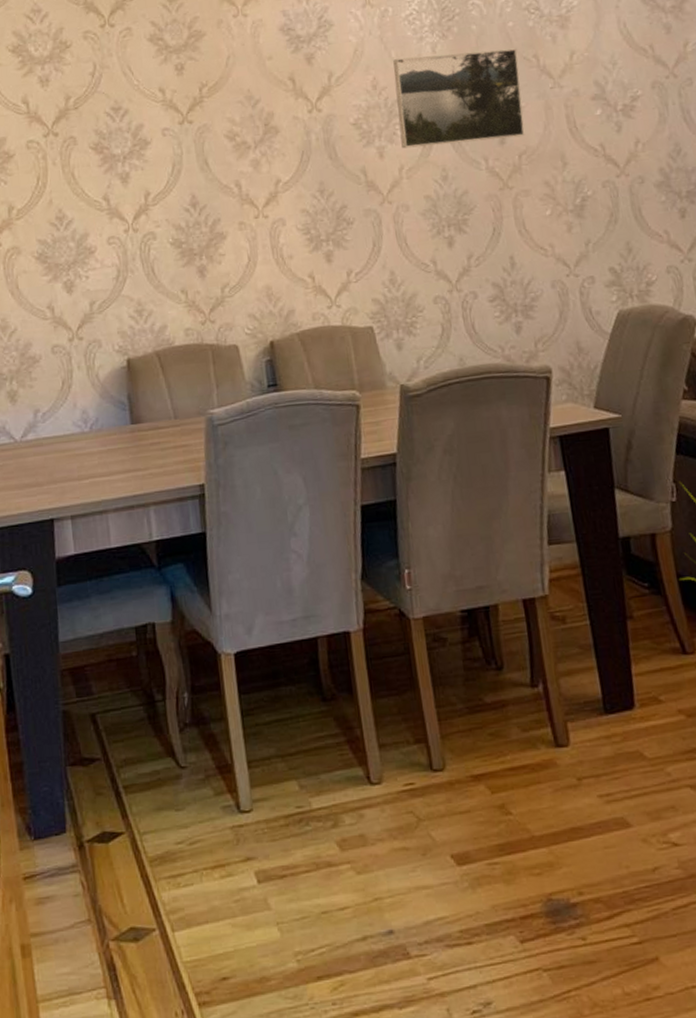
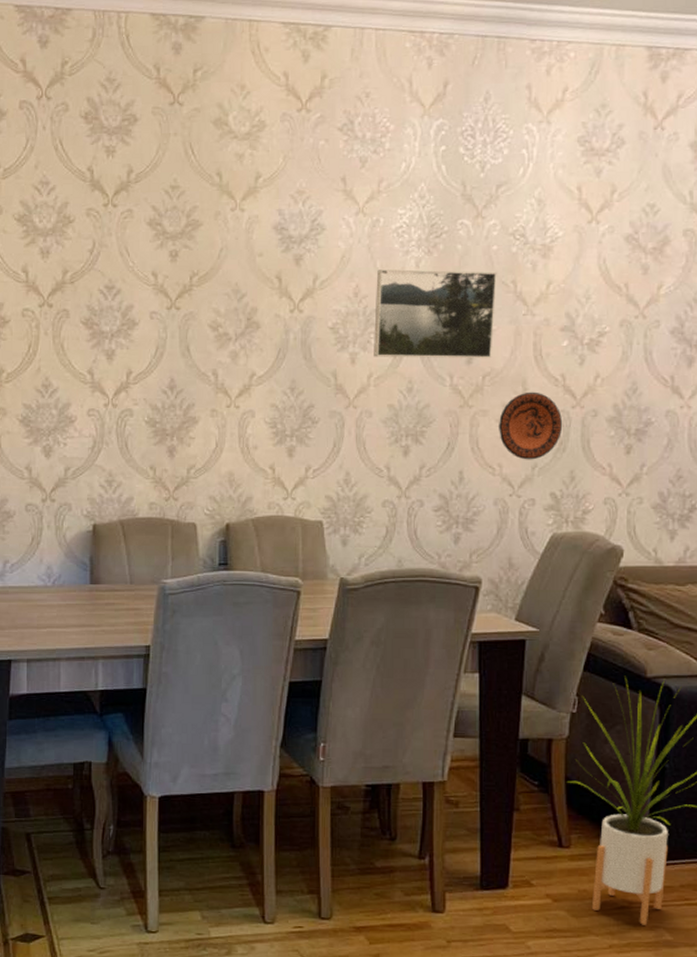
decorative plate: none [543,165,611,237] -> present [499,392,563,460]

